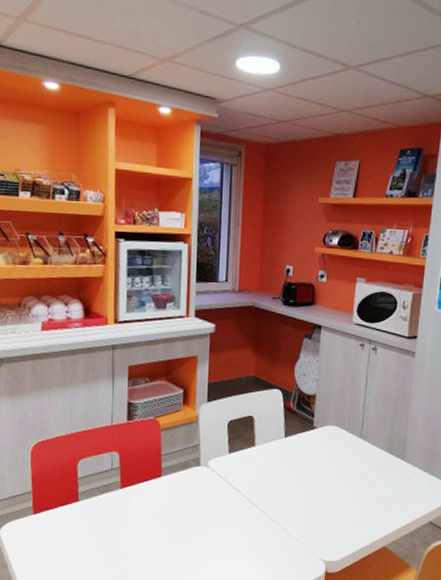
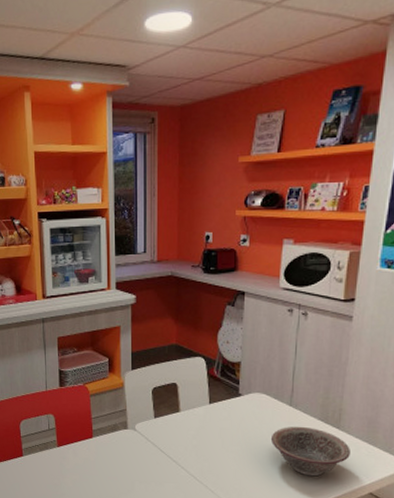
decorative bowl: none [342,458,413,508] -> present [270,426,350,477]

